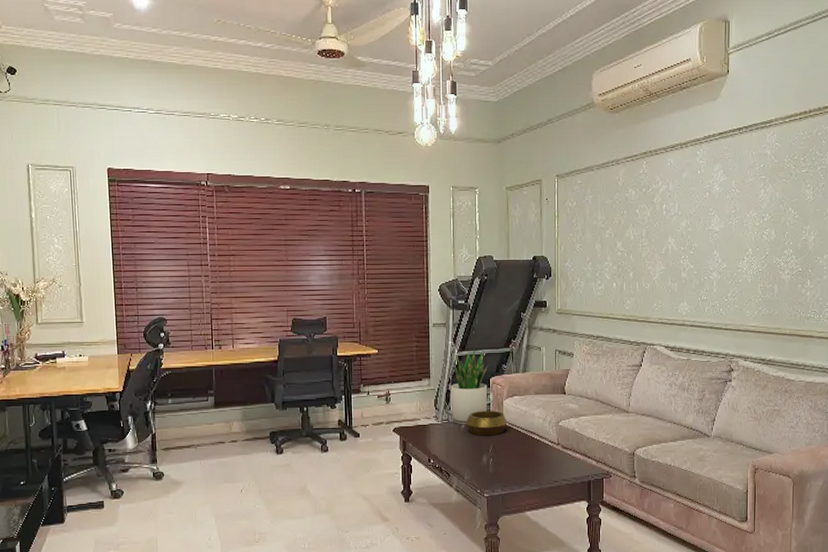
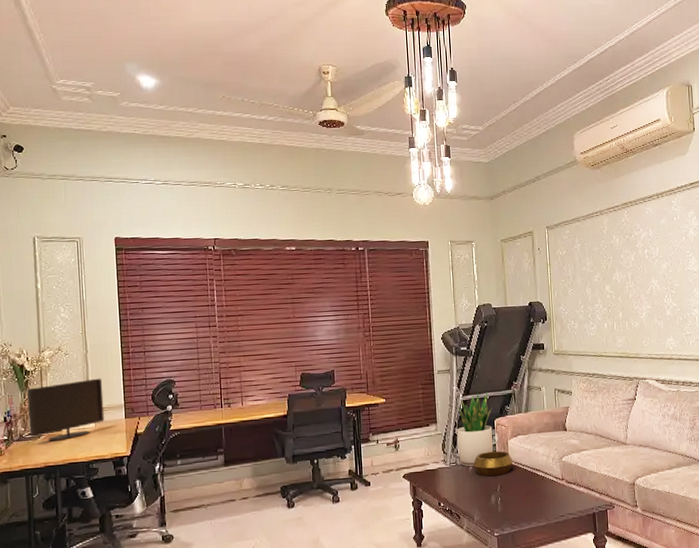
monitor: none [23,312,98,373] -> present [27,378,105,441]

